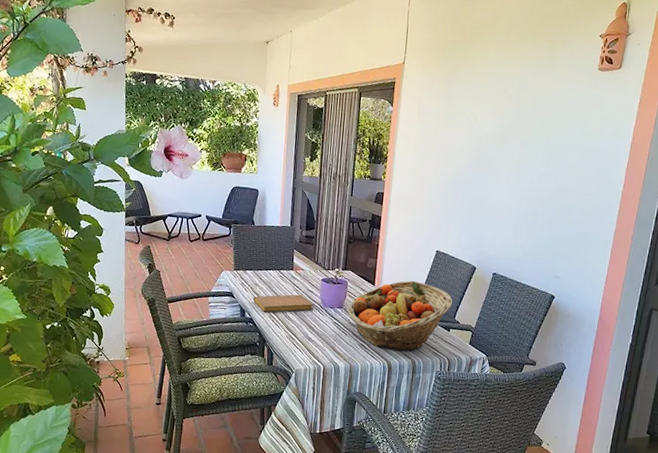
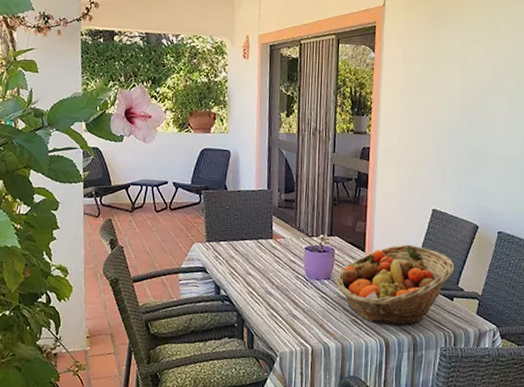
notebook: present [253,294,314,313] -> none [229,266,297,289]

